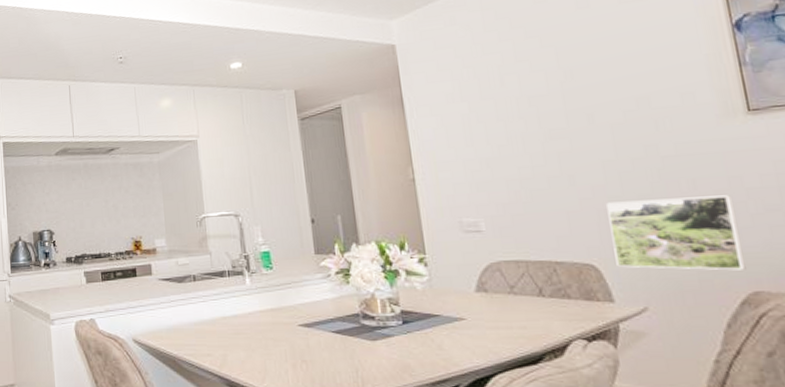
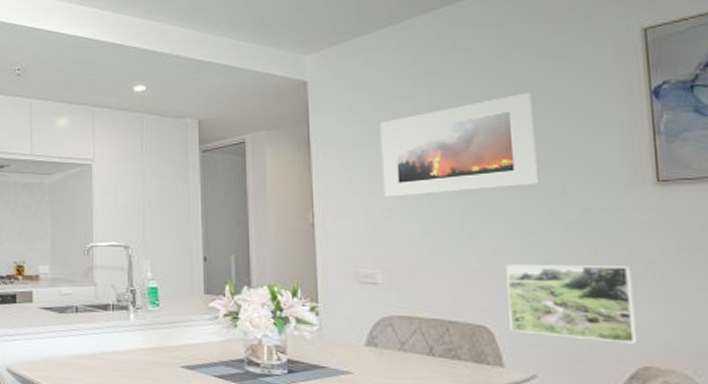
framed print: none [469,36,630,148] -> present [380,92,538,197]

